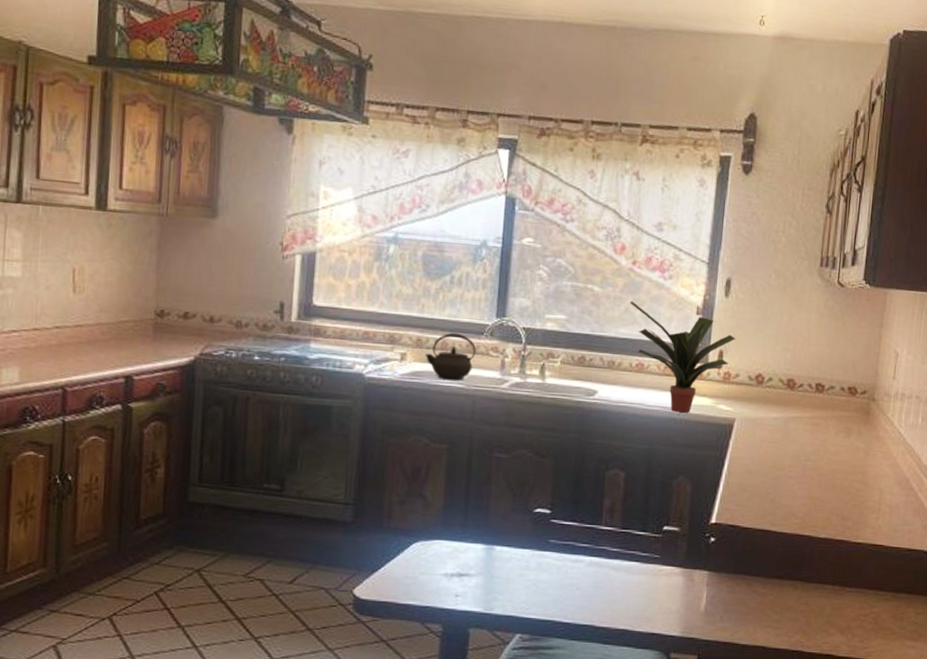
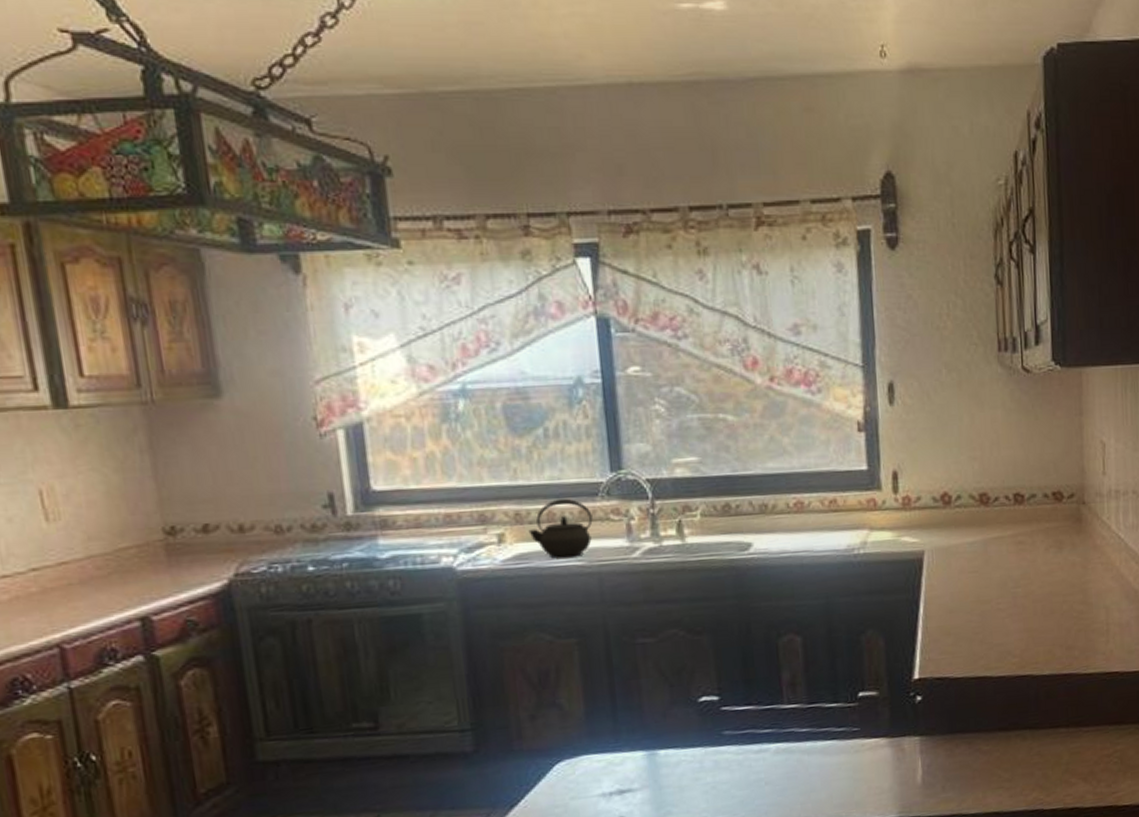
potted plant: present [630,301,736,413] -> none [774,426,911,554]

